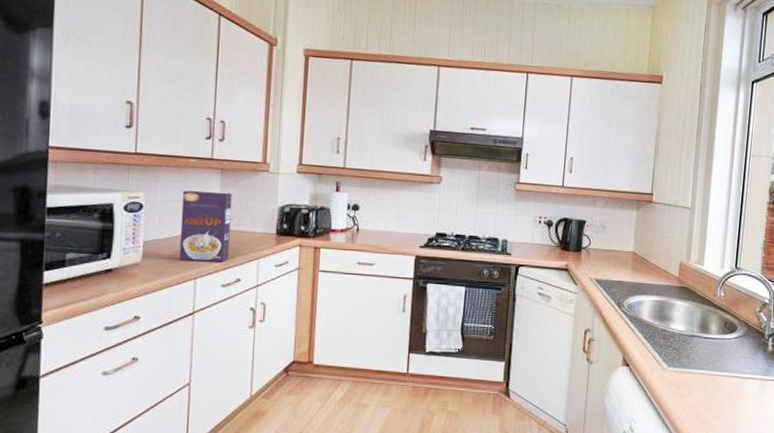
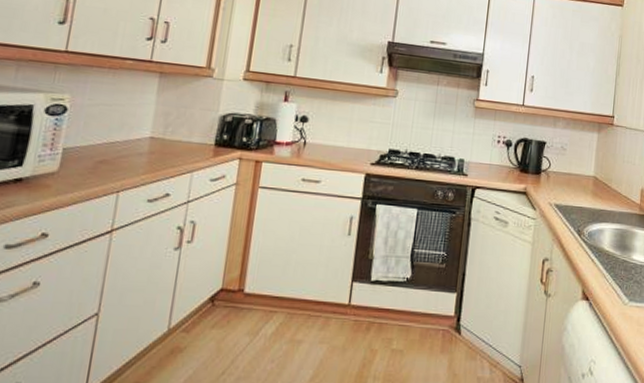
cereal box: present [179,190,232,263] -> none [101,93,170,175]

